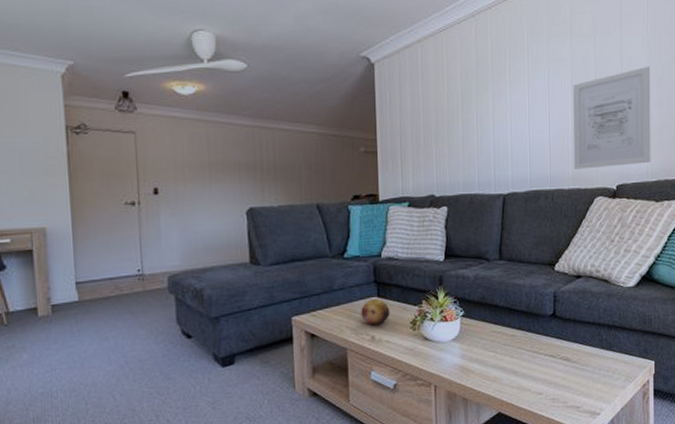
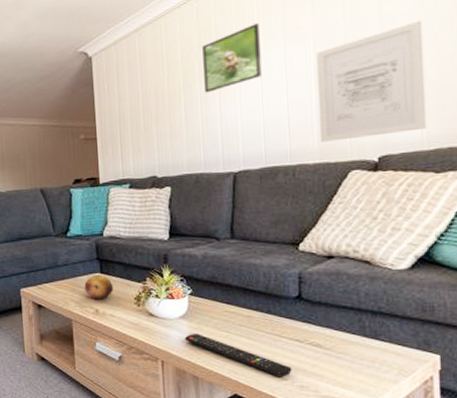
remote control: none [457,355,546,392] -> present [185,334,292,377]
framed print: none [479,50,529,114] -> present [202,23,262,93]

